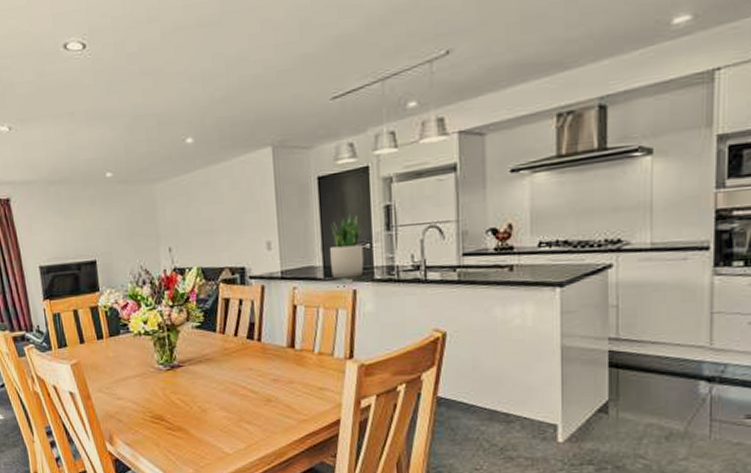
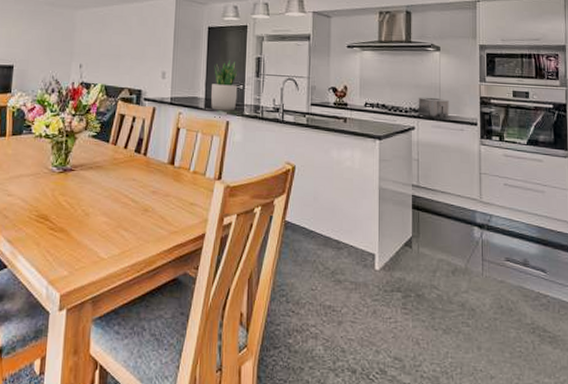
toaster: none [617,220,666,250] -> present [418,96,449,119]

